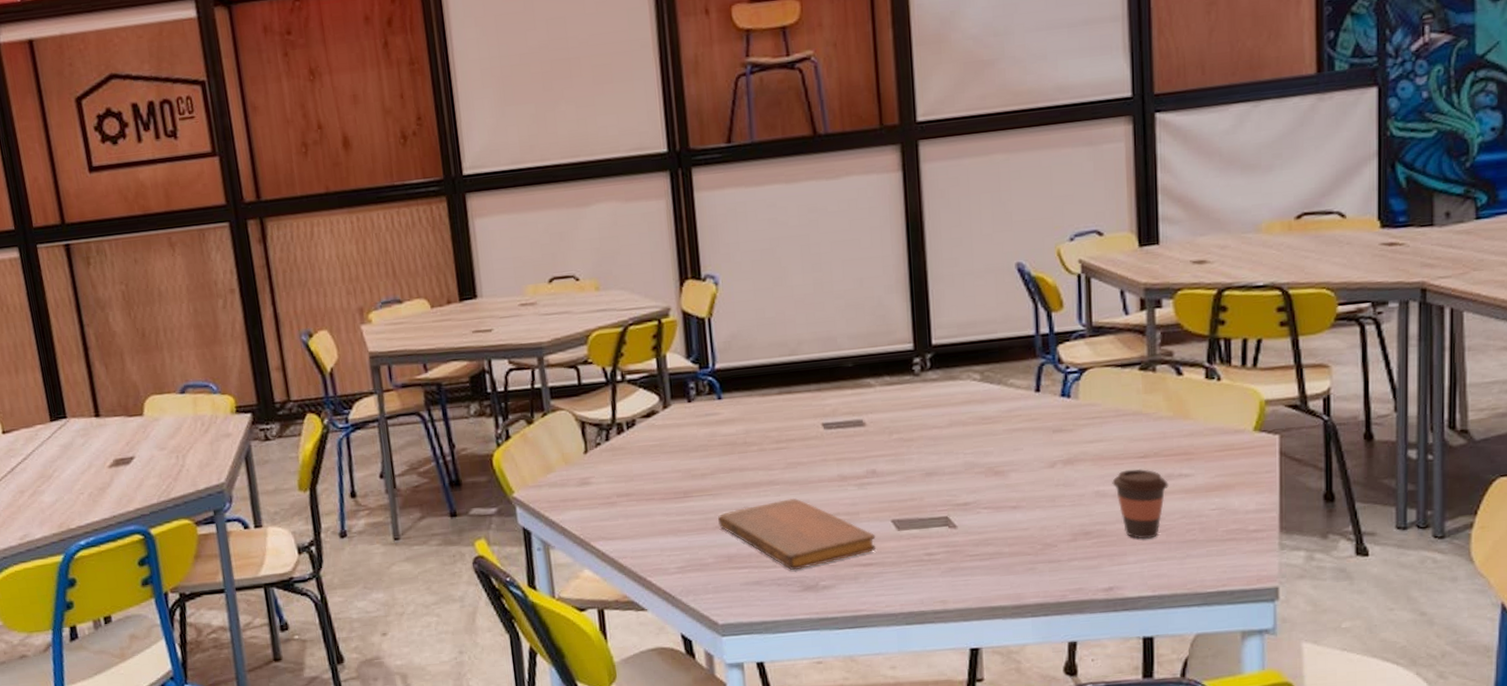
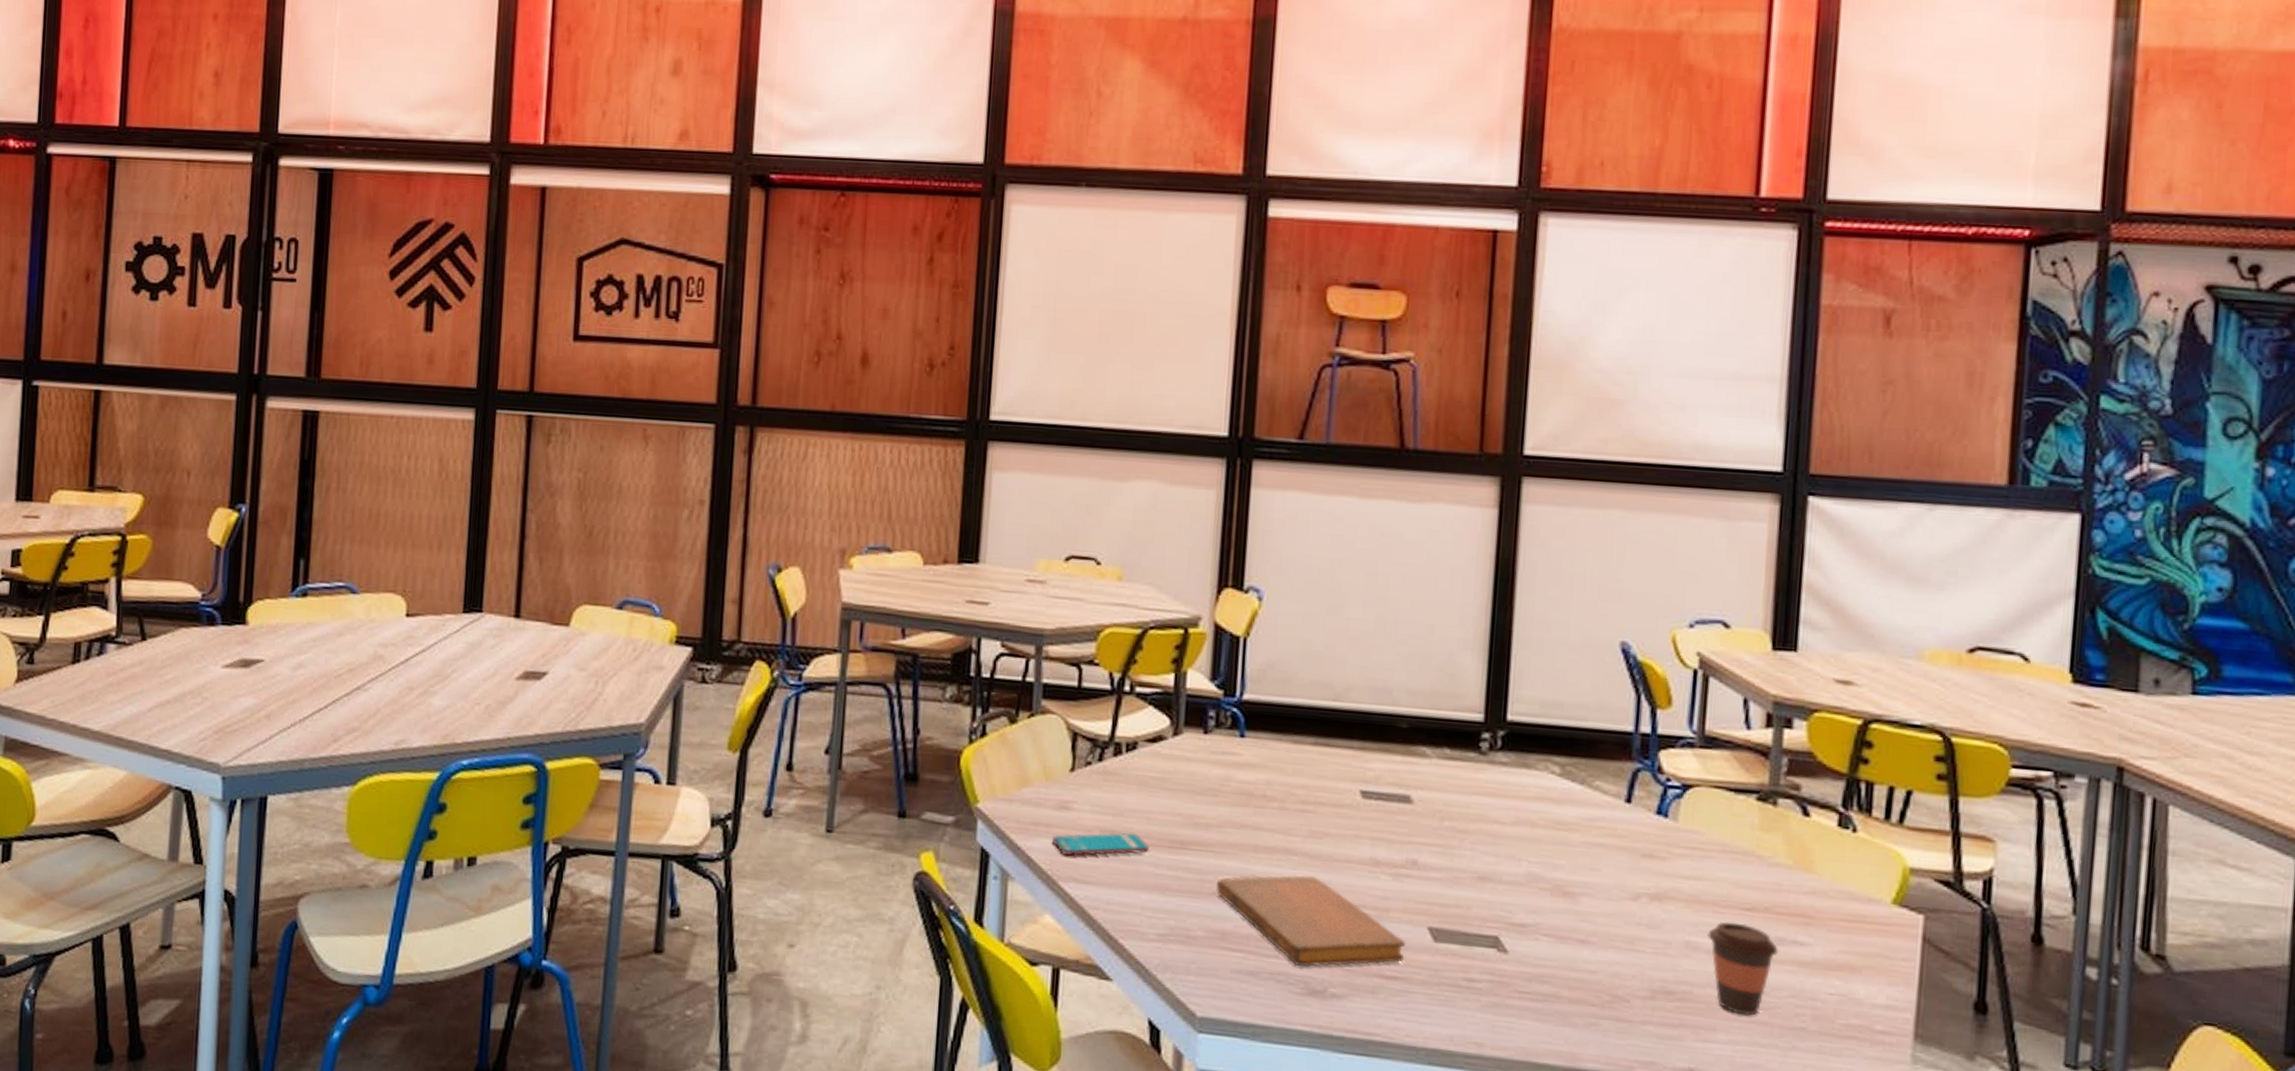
smartphone: none [579,492,660,521] -> present [1052,832,1151,857]

